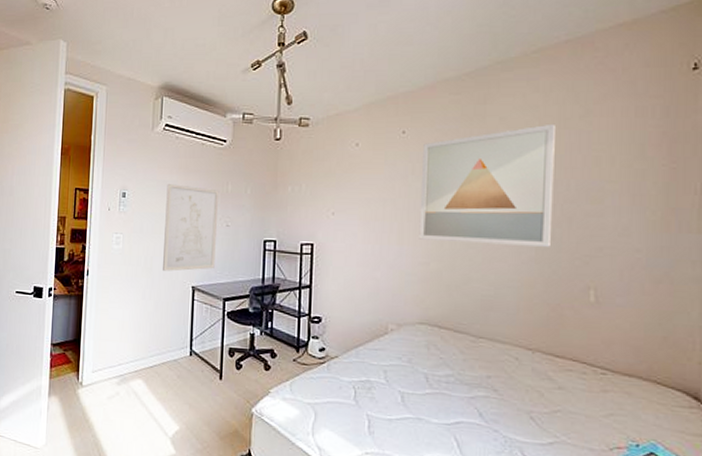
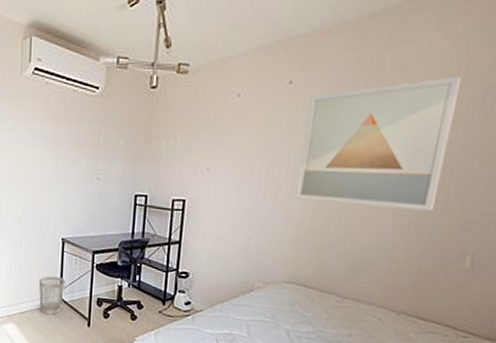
wall art: present [163,184,219,271] -> none [33,133,91,223]
wastebasket: none [168,326,195,368] -> present [38,276,65,315]

